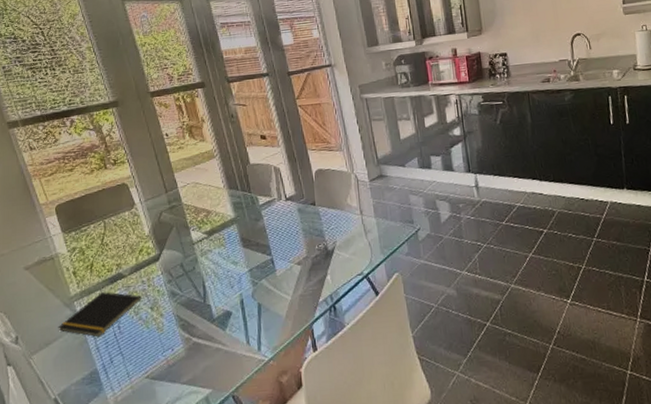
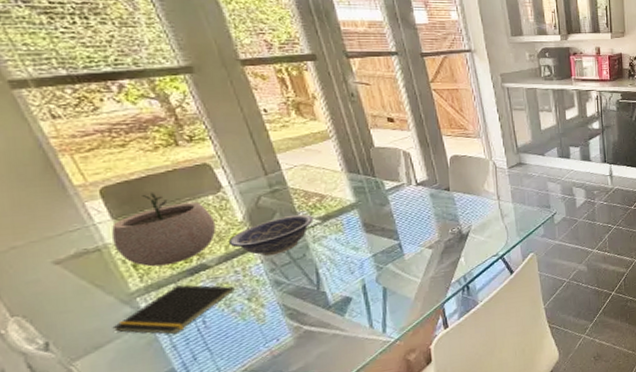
plant pot: none [62,209,130,275] -> present [112,192,216,267]
decorative bowl: none [139,228,202,268] -> present [229,214,314,256]

